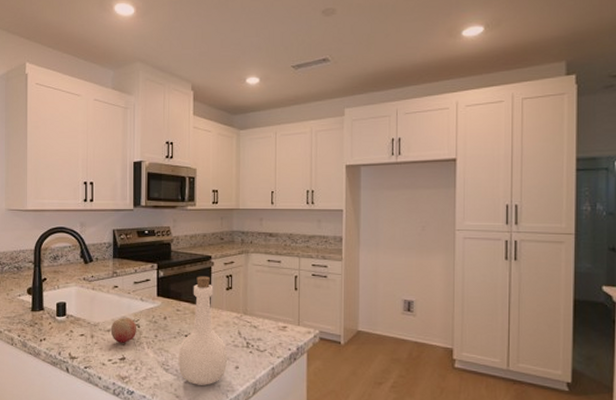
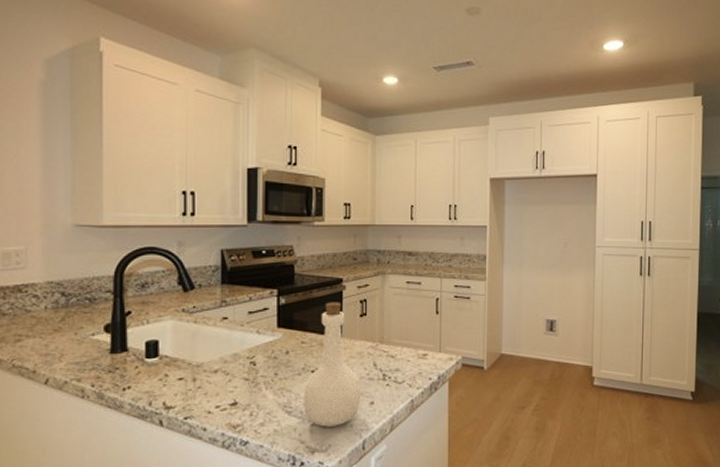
fruit: present [110,318,136,344] -> none [218,355,251,387]

